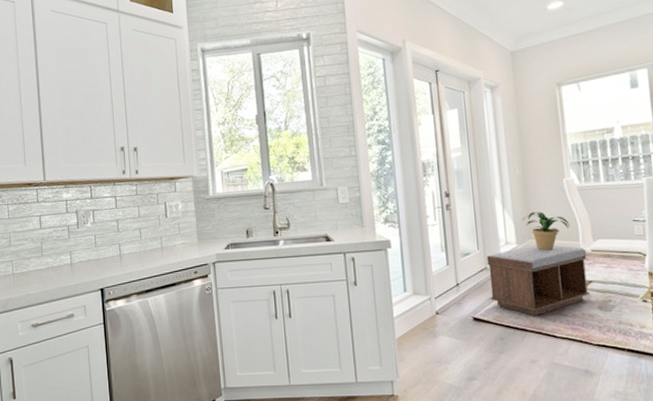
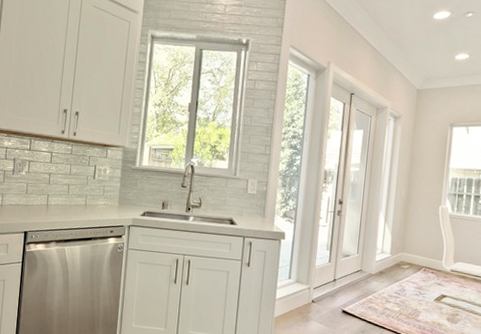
bench: present [486,245,591,316] -> none [359,257,447,318]
potted plant: present [521,212,570,251] -> none [398,230,437,265]

